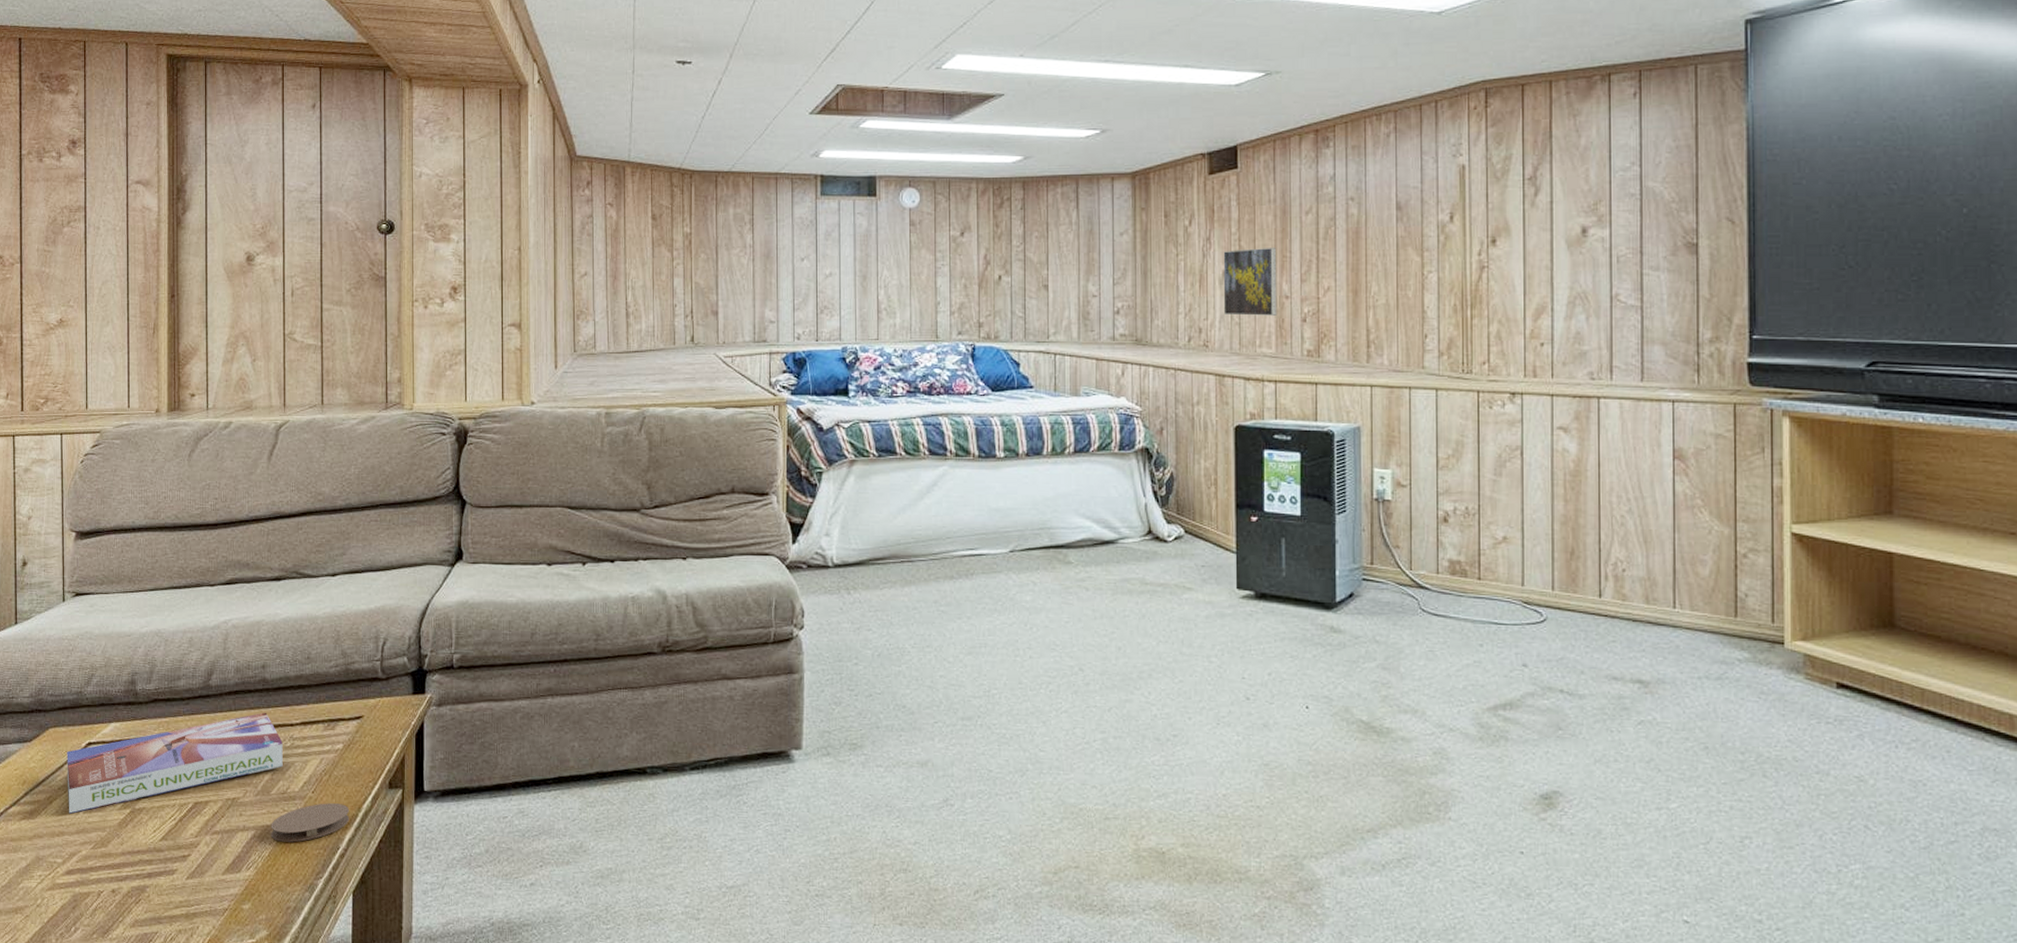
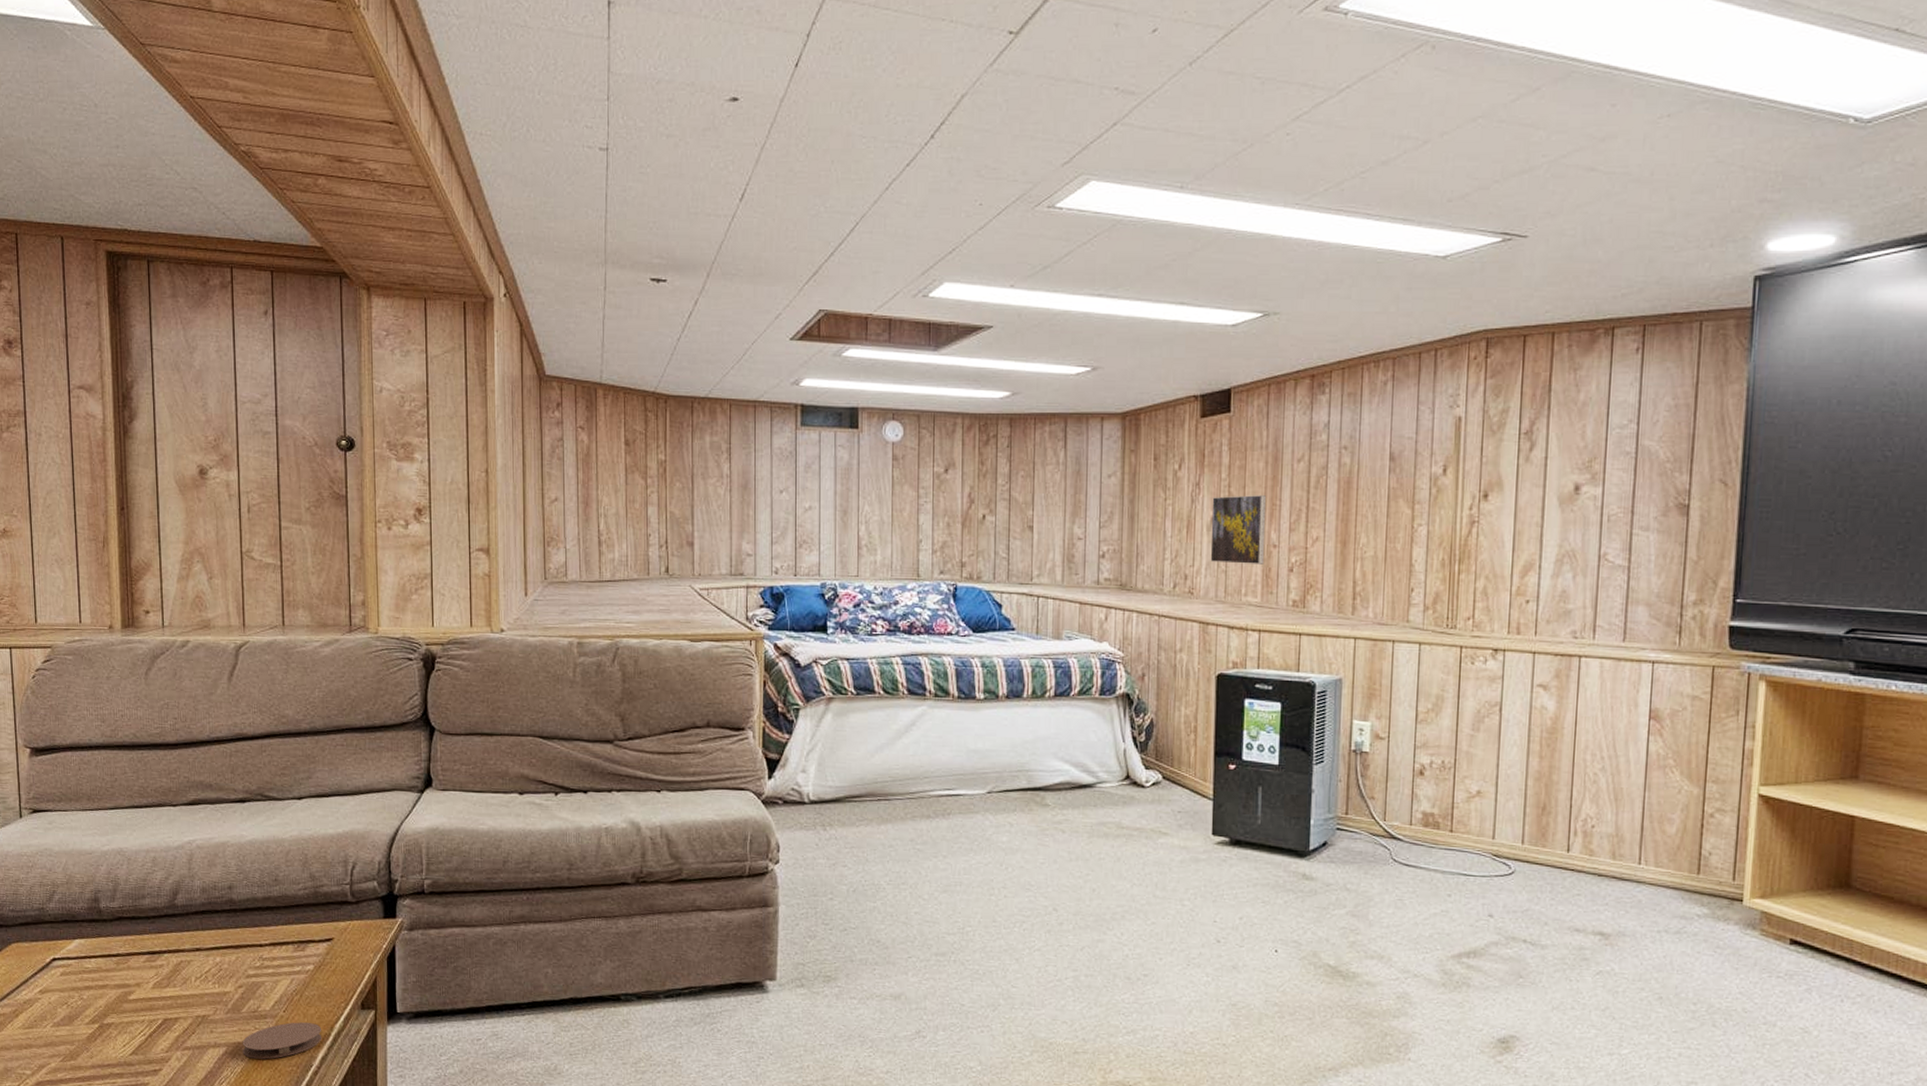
textbook: present [67,712,283,815] -> none [31,932,253,1028]

